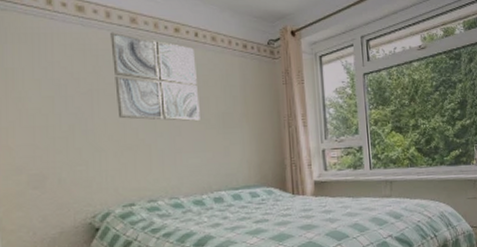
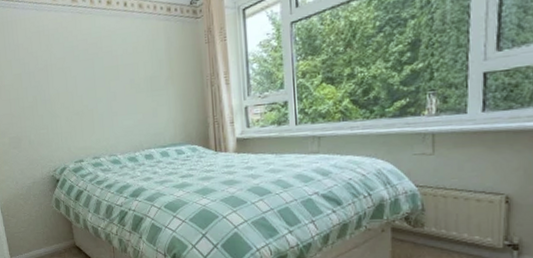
wall art: present [110,32,200,122] -> none [57,12,131,89]

